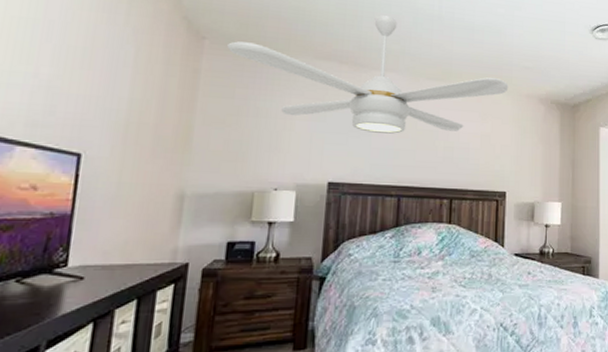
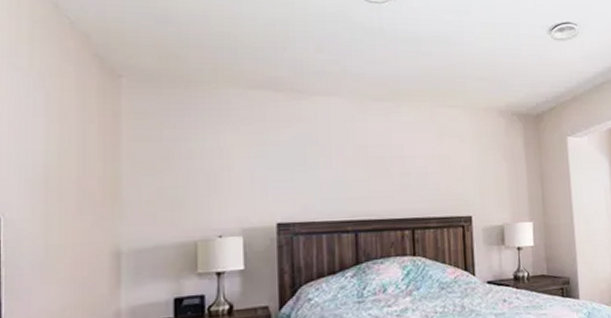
ceiling fan: present [227,15,509,134] -> none [148,34,464,165]

